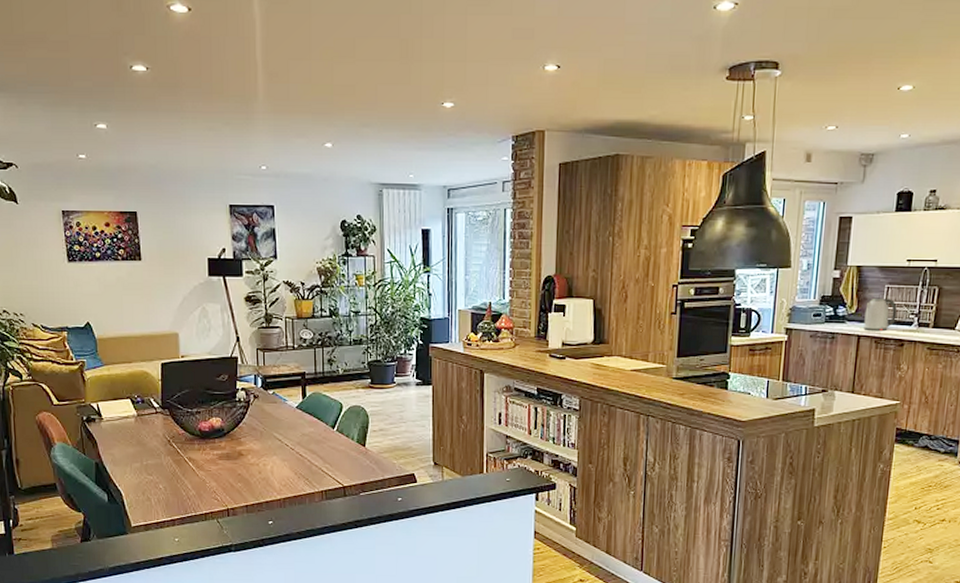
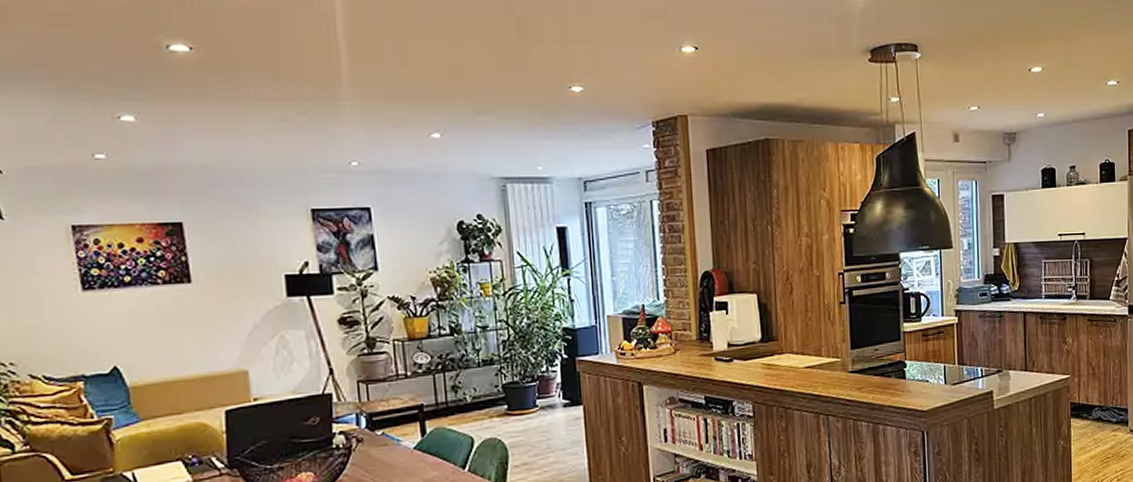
kettle: present [863,298,897,332] -> none [1027,273,1056,308]

